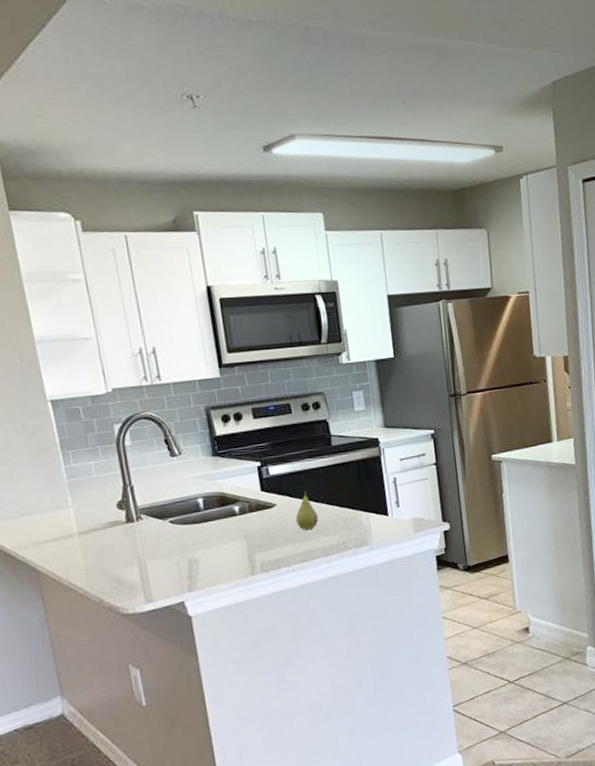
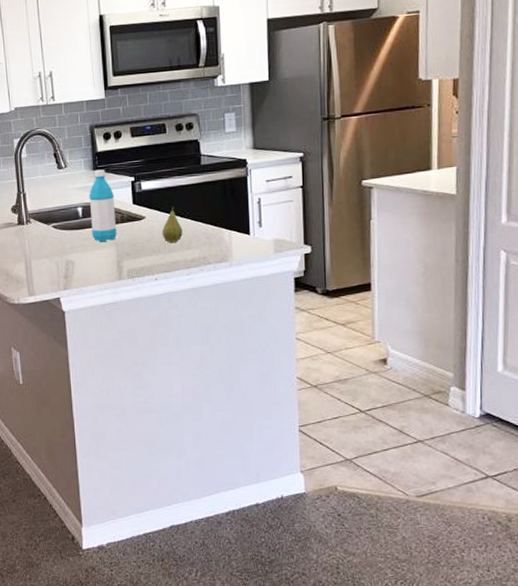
water bottle: none [209,455,246,536] -> present [89,169,117,242]

